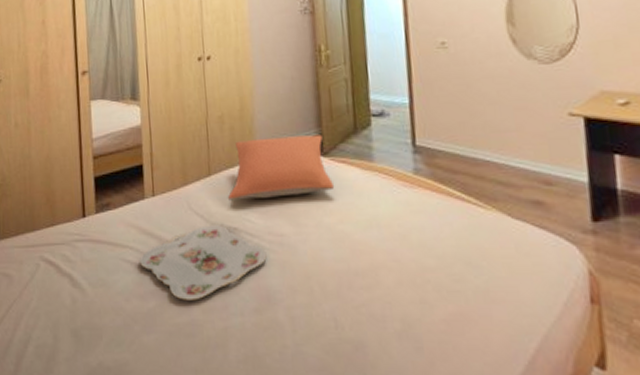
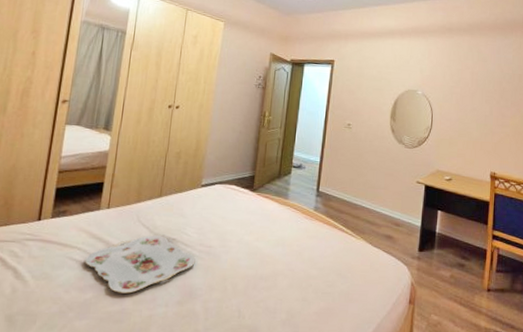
pillow: present [227,135,335,201] -> none [171,173,257,218]

